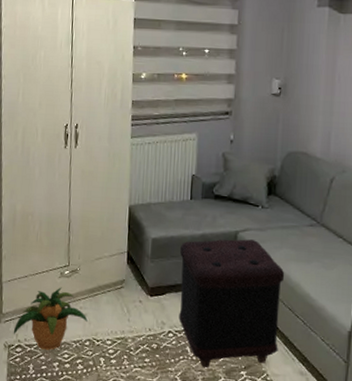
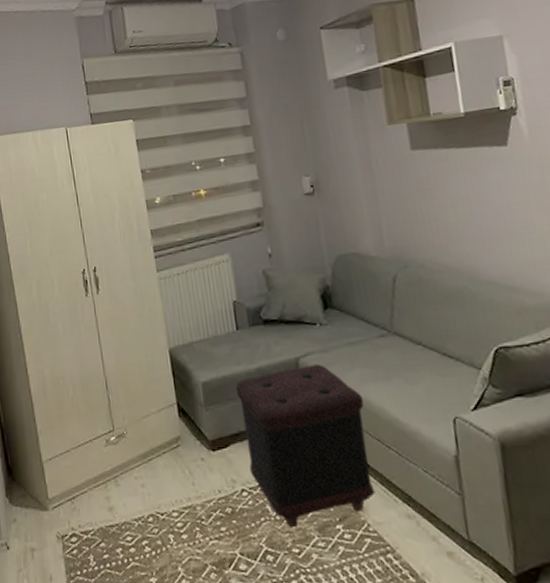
potted plant: present [13,287,88,350] -> none [64,457,146,535]

